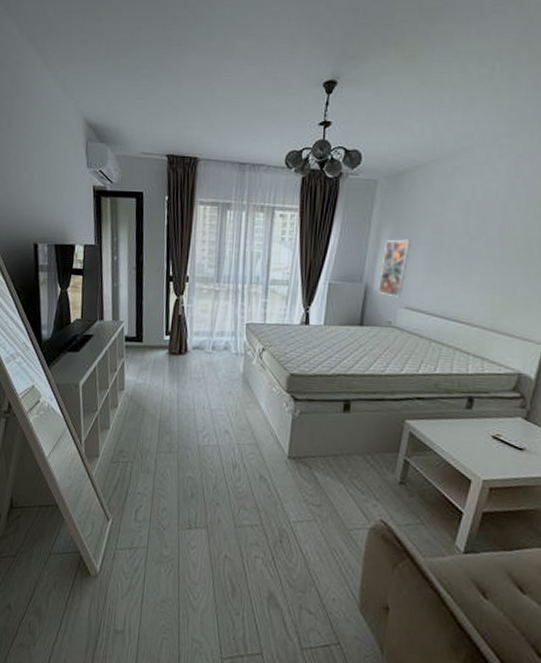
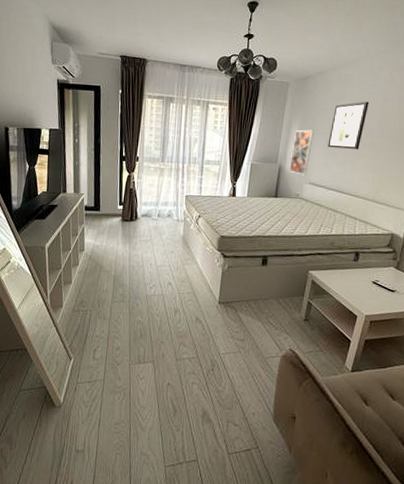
wall art: none [429,200,485,264] -> present [328,101,369,150]

